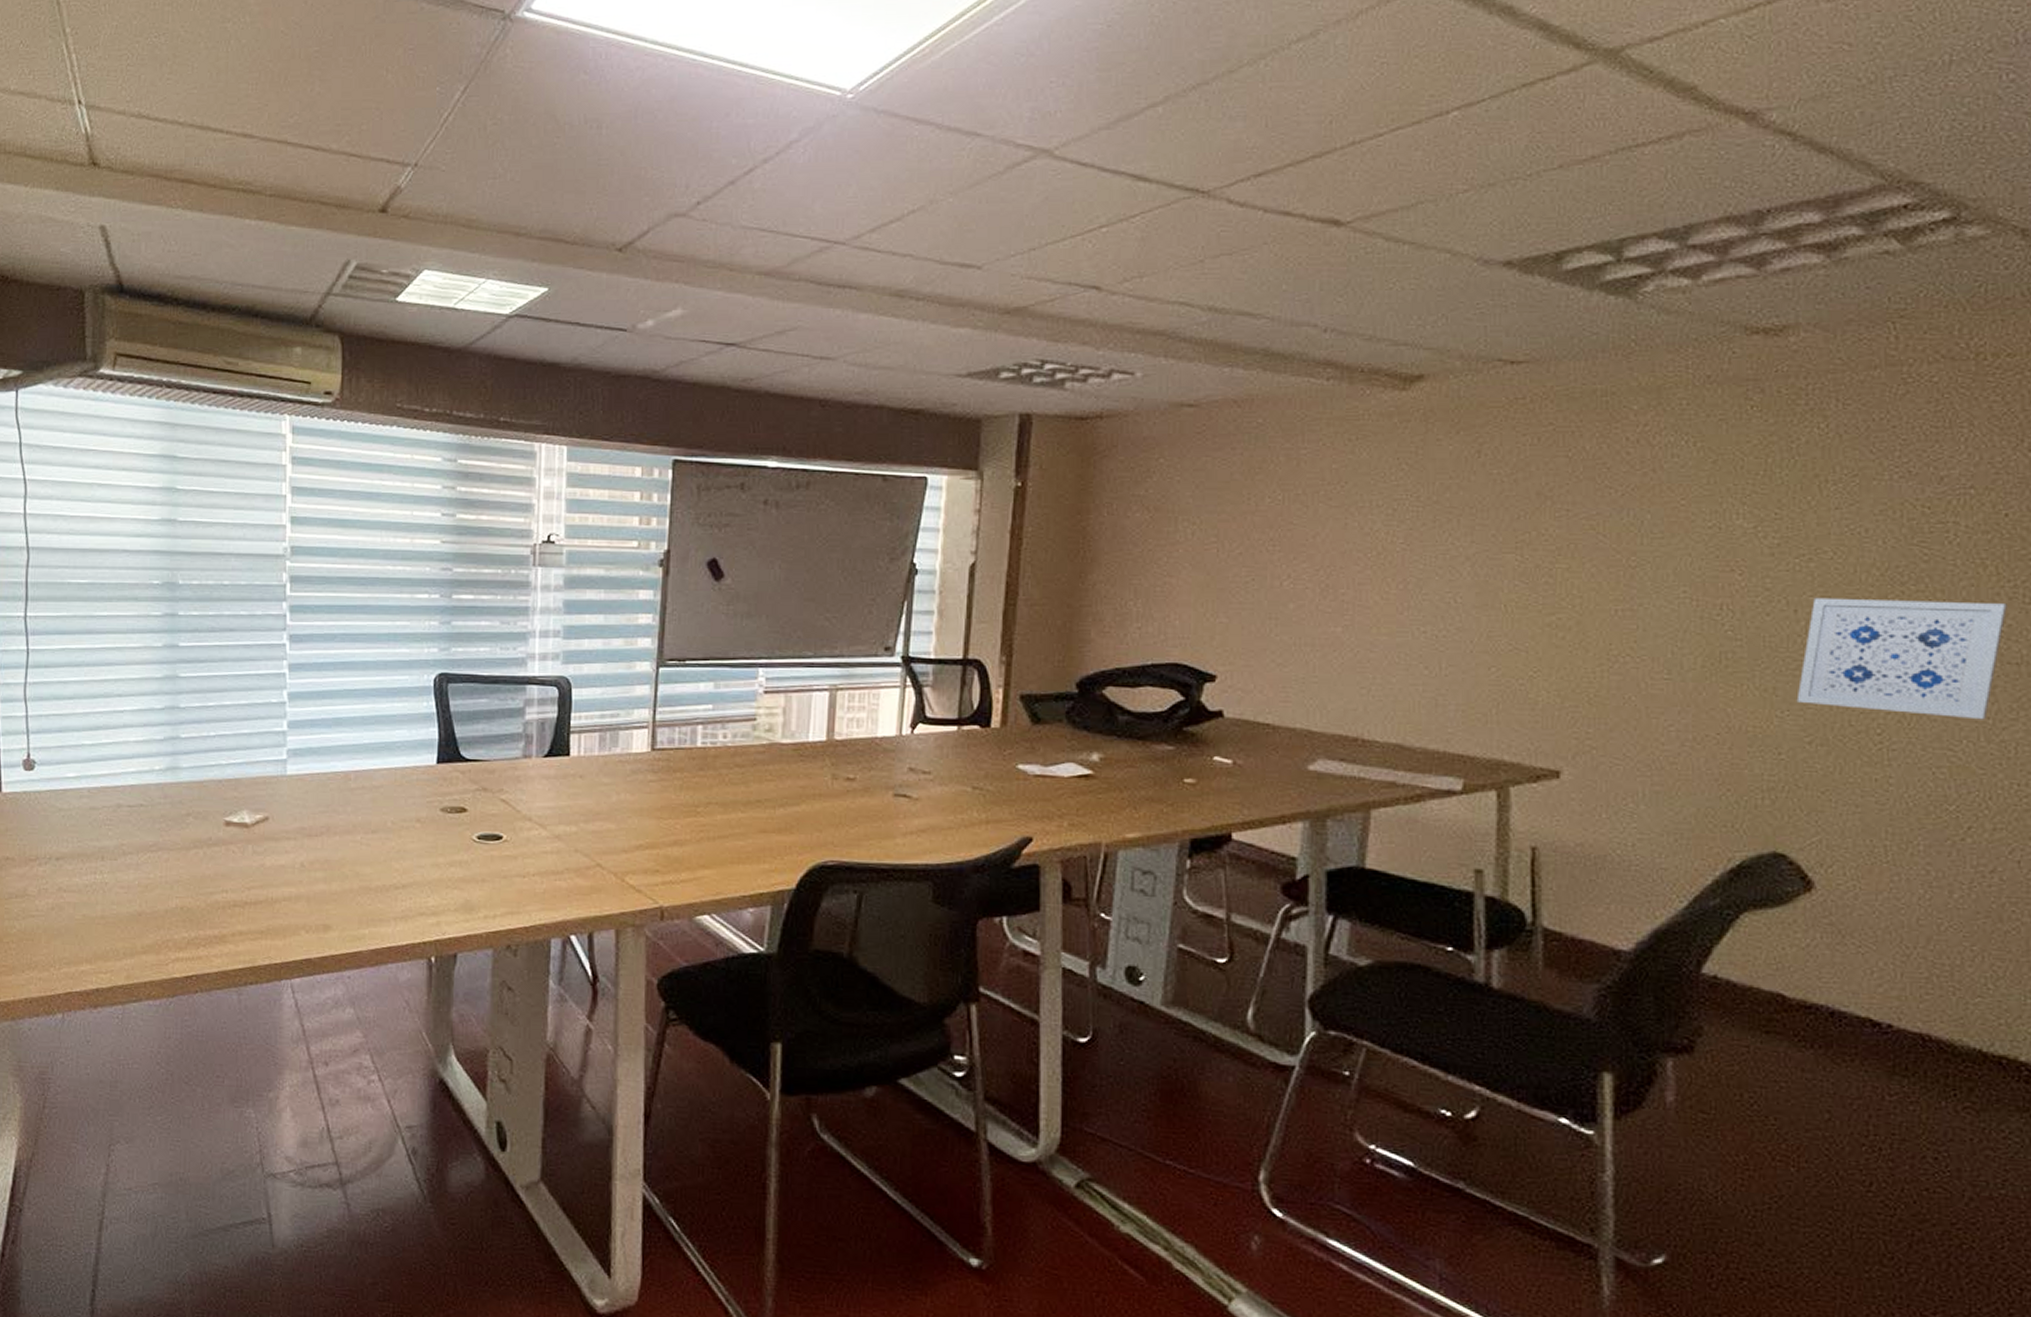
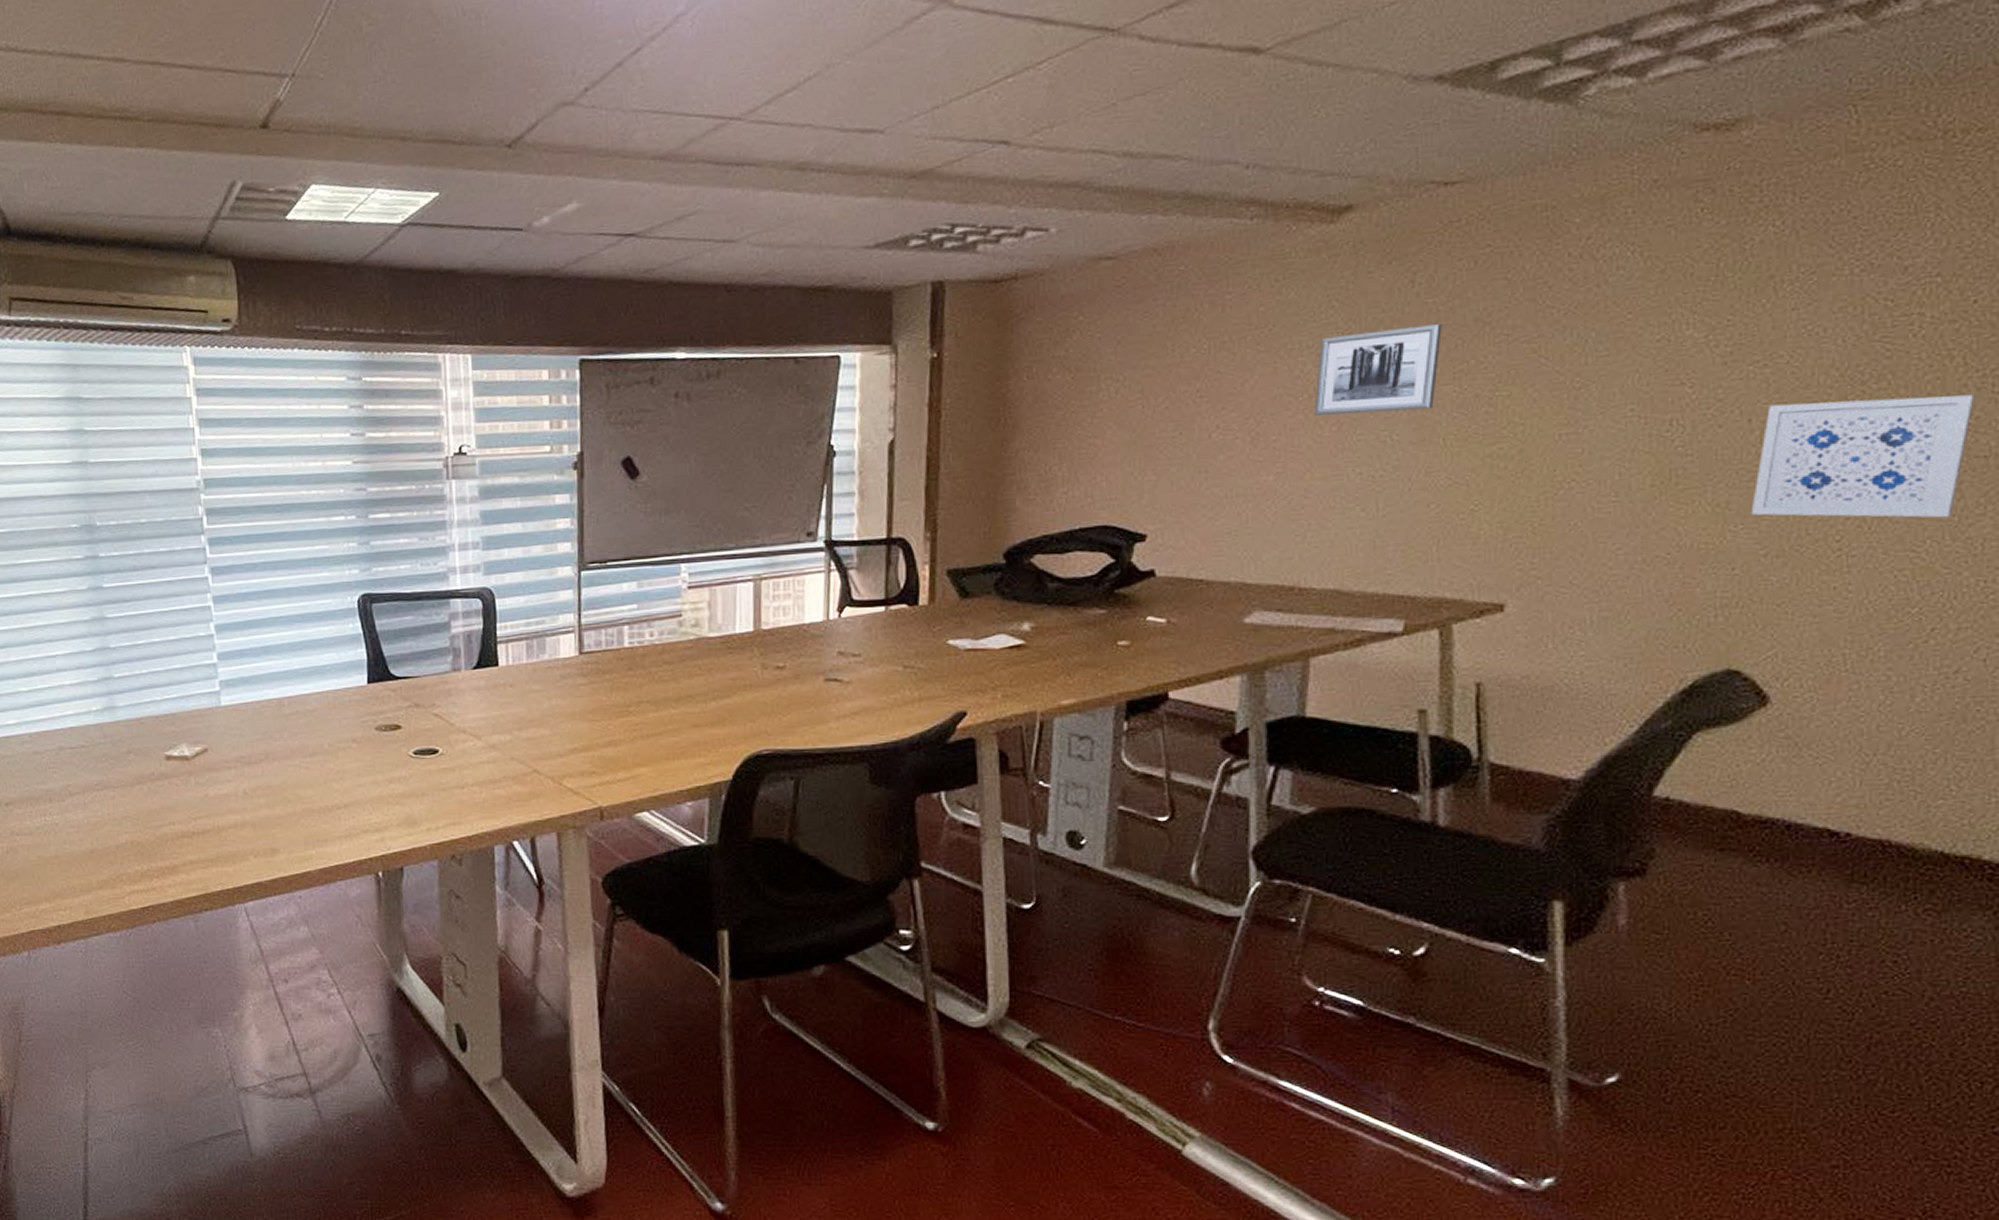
wall art: none [1382,495,1505,575] -> present [1314,324,1442,416]

